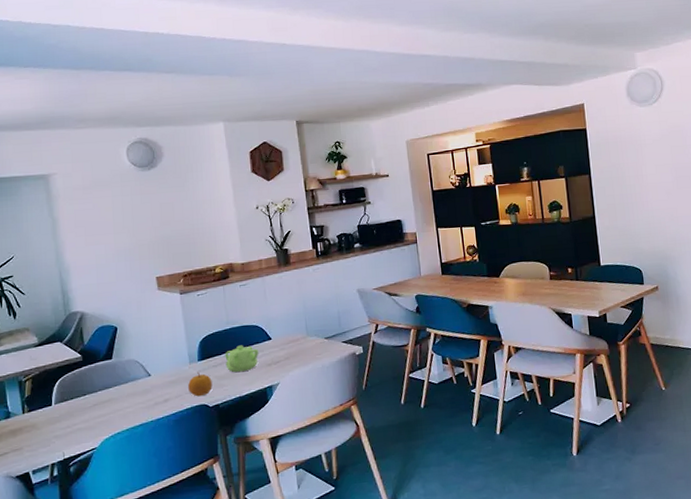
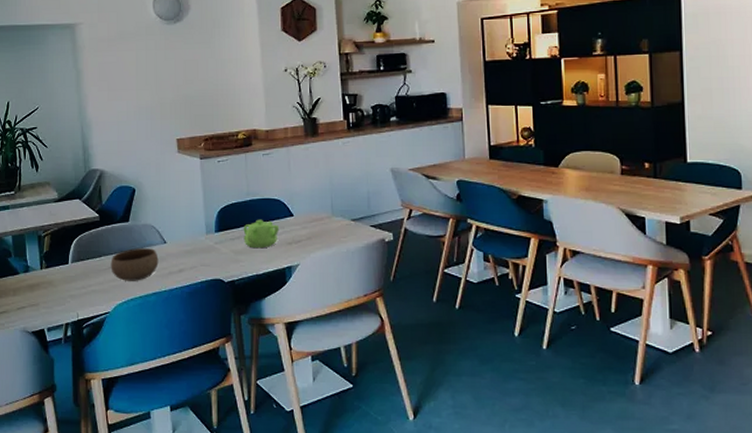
bowl: none [95,382,144,416] -> present [110,248,159,281]
fruit: present [188,371,213,397] -> none [204,243,229,270]

